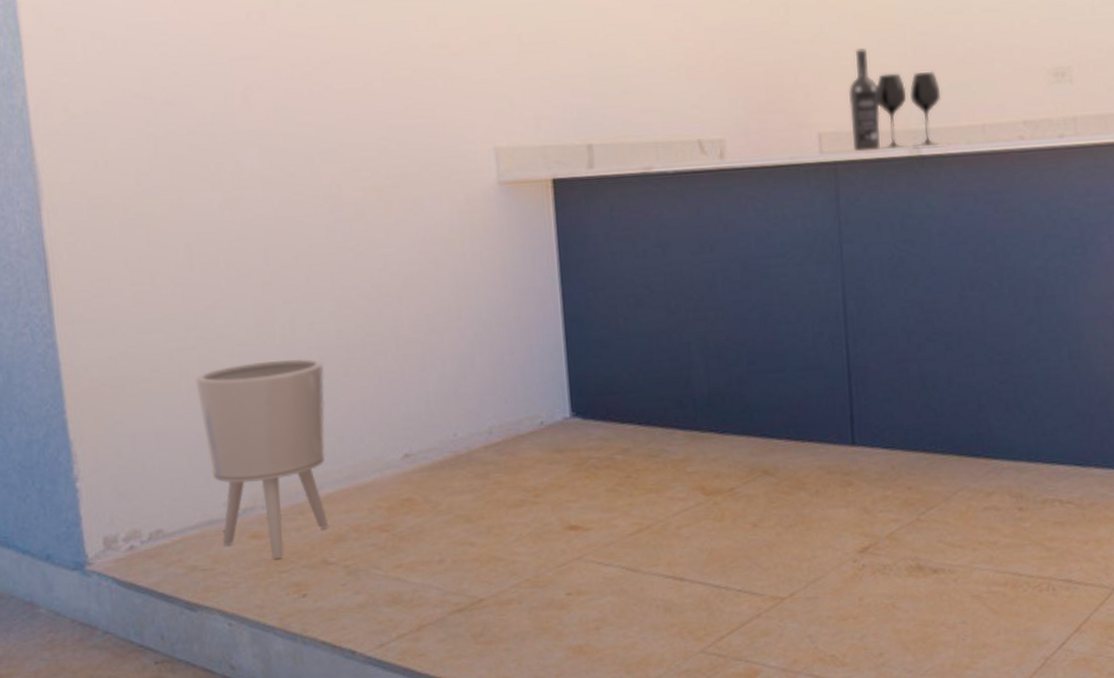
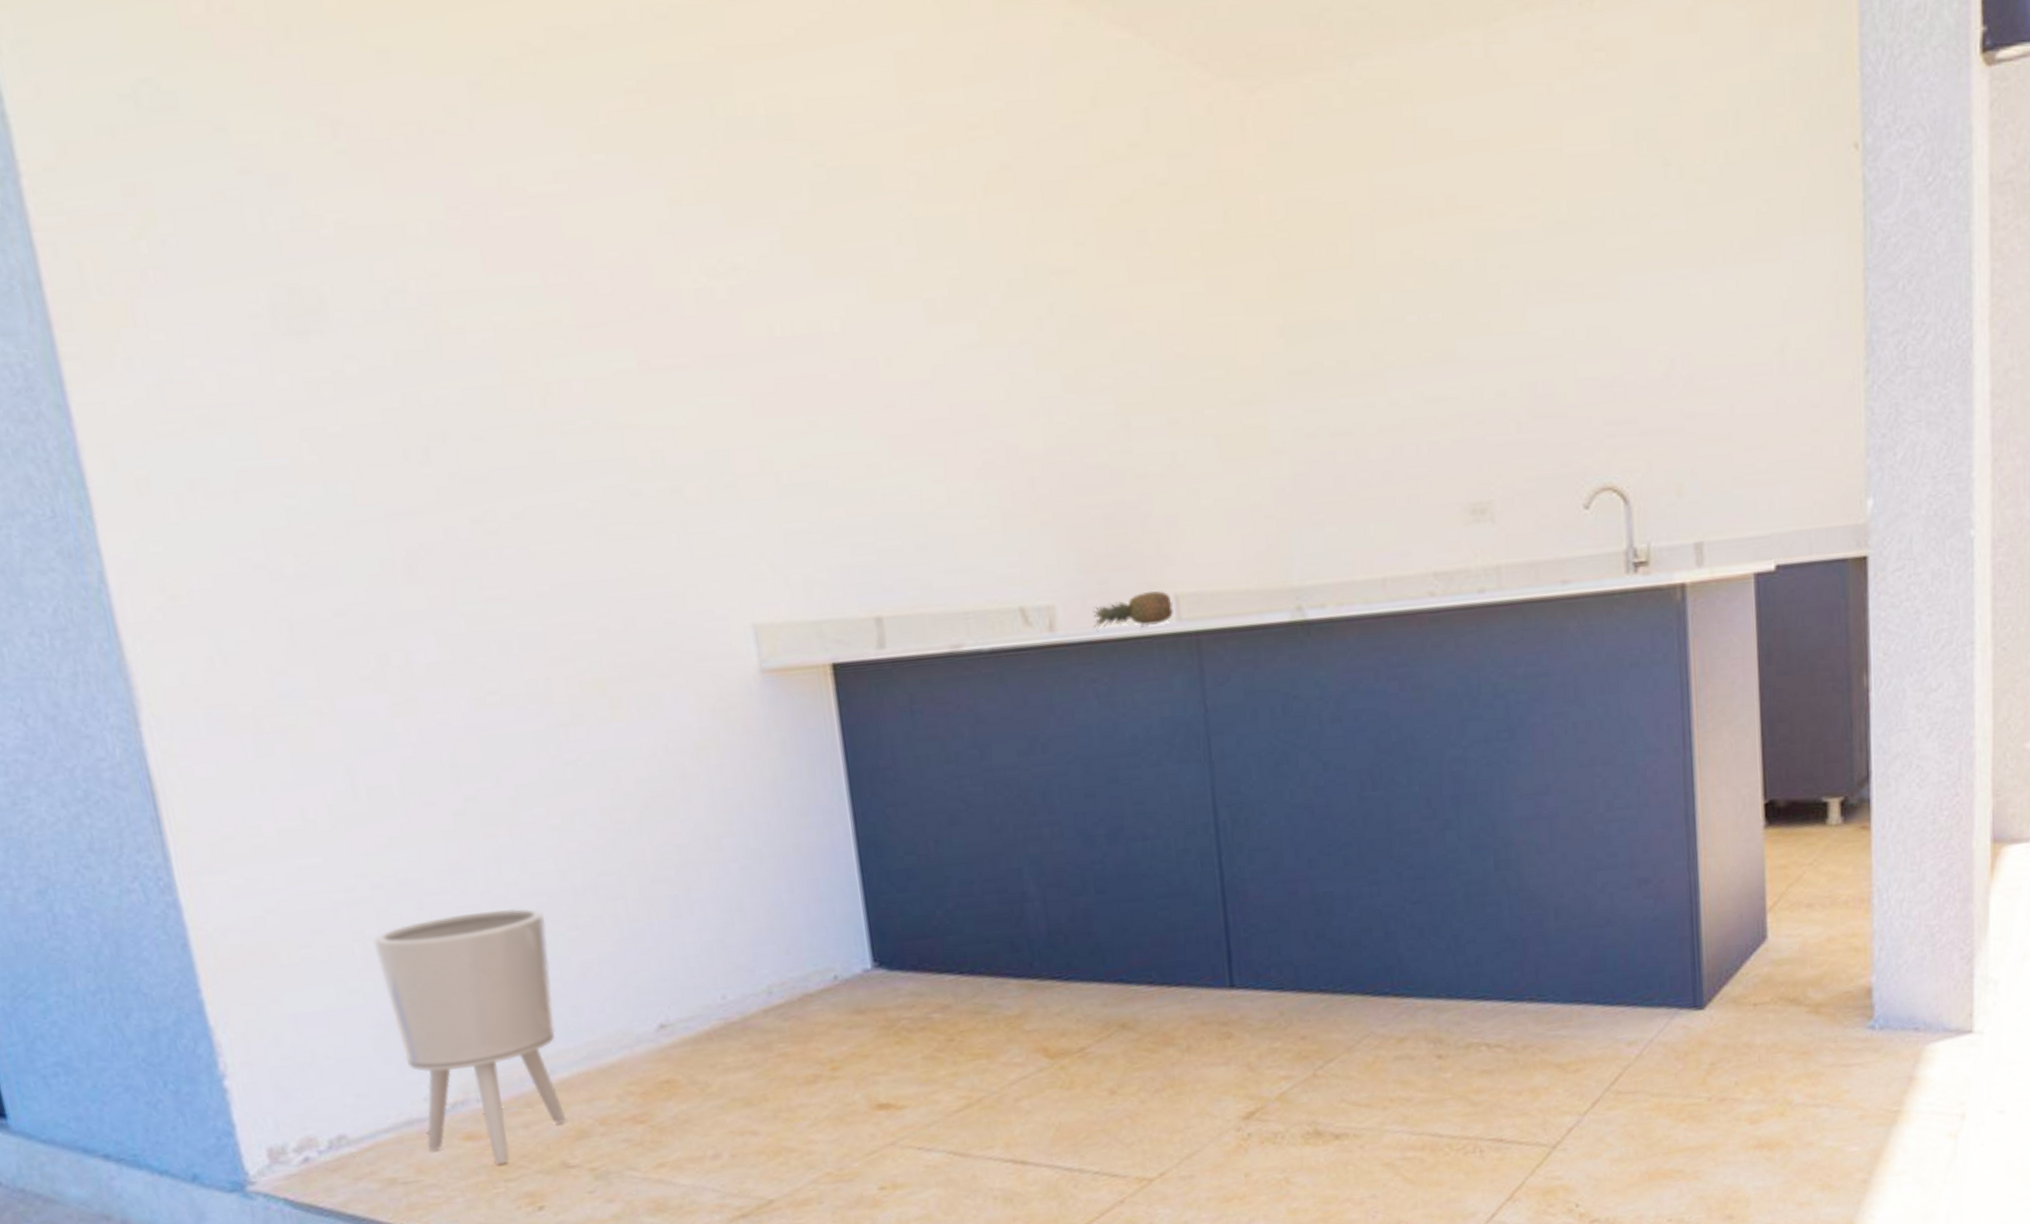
fruit: none [754,130,817,158] -> present [1092,591,1173,629]
wine bottle: present [848,48,881,152] -> none [1210,483,1254,618]
wine glass: present [876,71,942,149] -> none [1247,510,1332,613]

